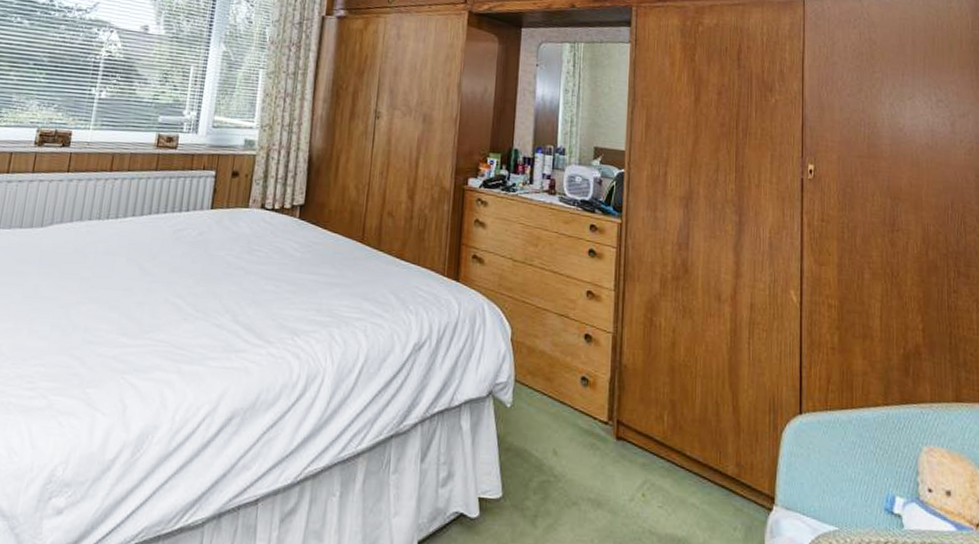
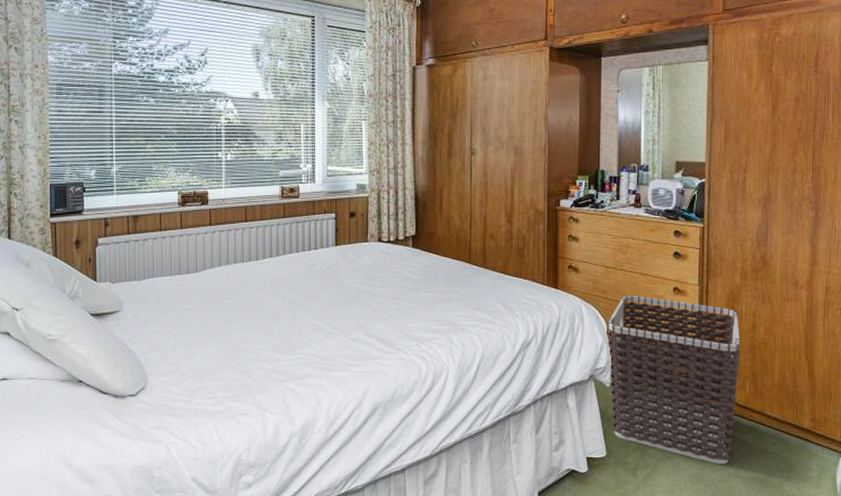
clothes hamper: none [510,296,659,517] -> present [608,295,741,465]

